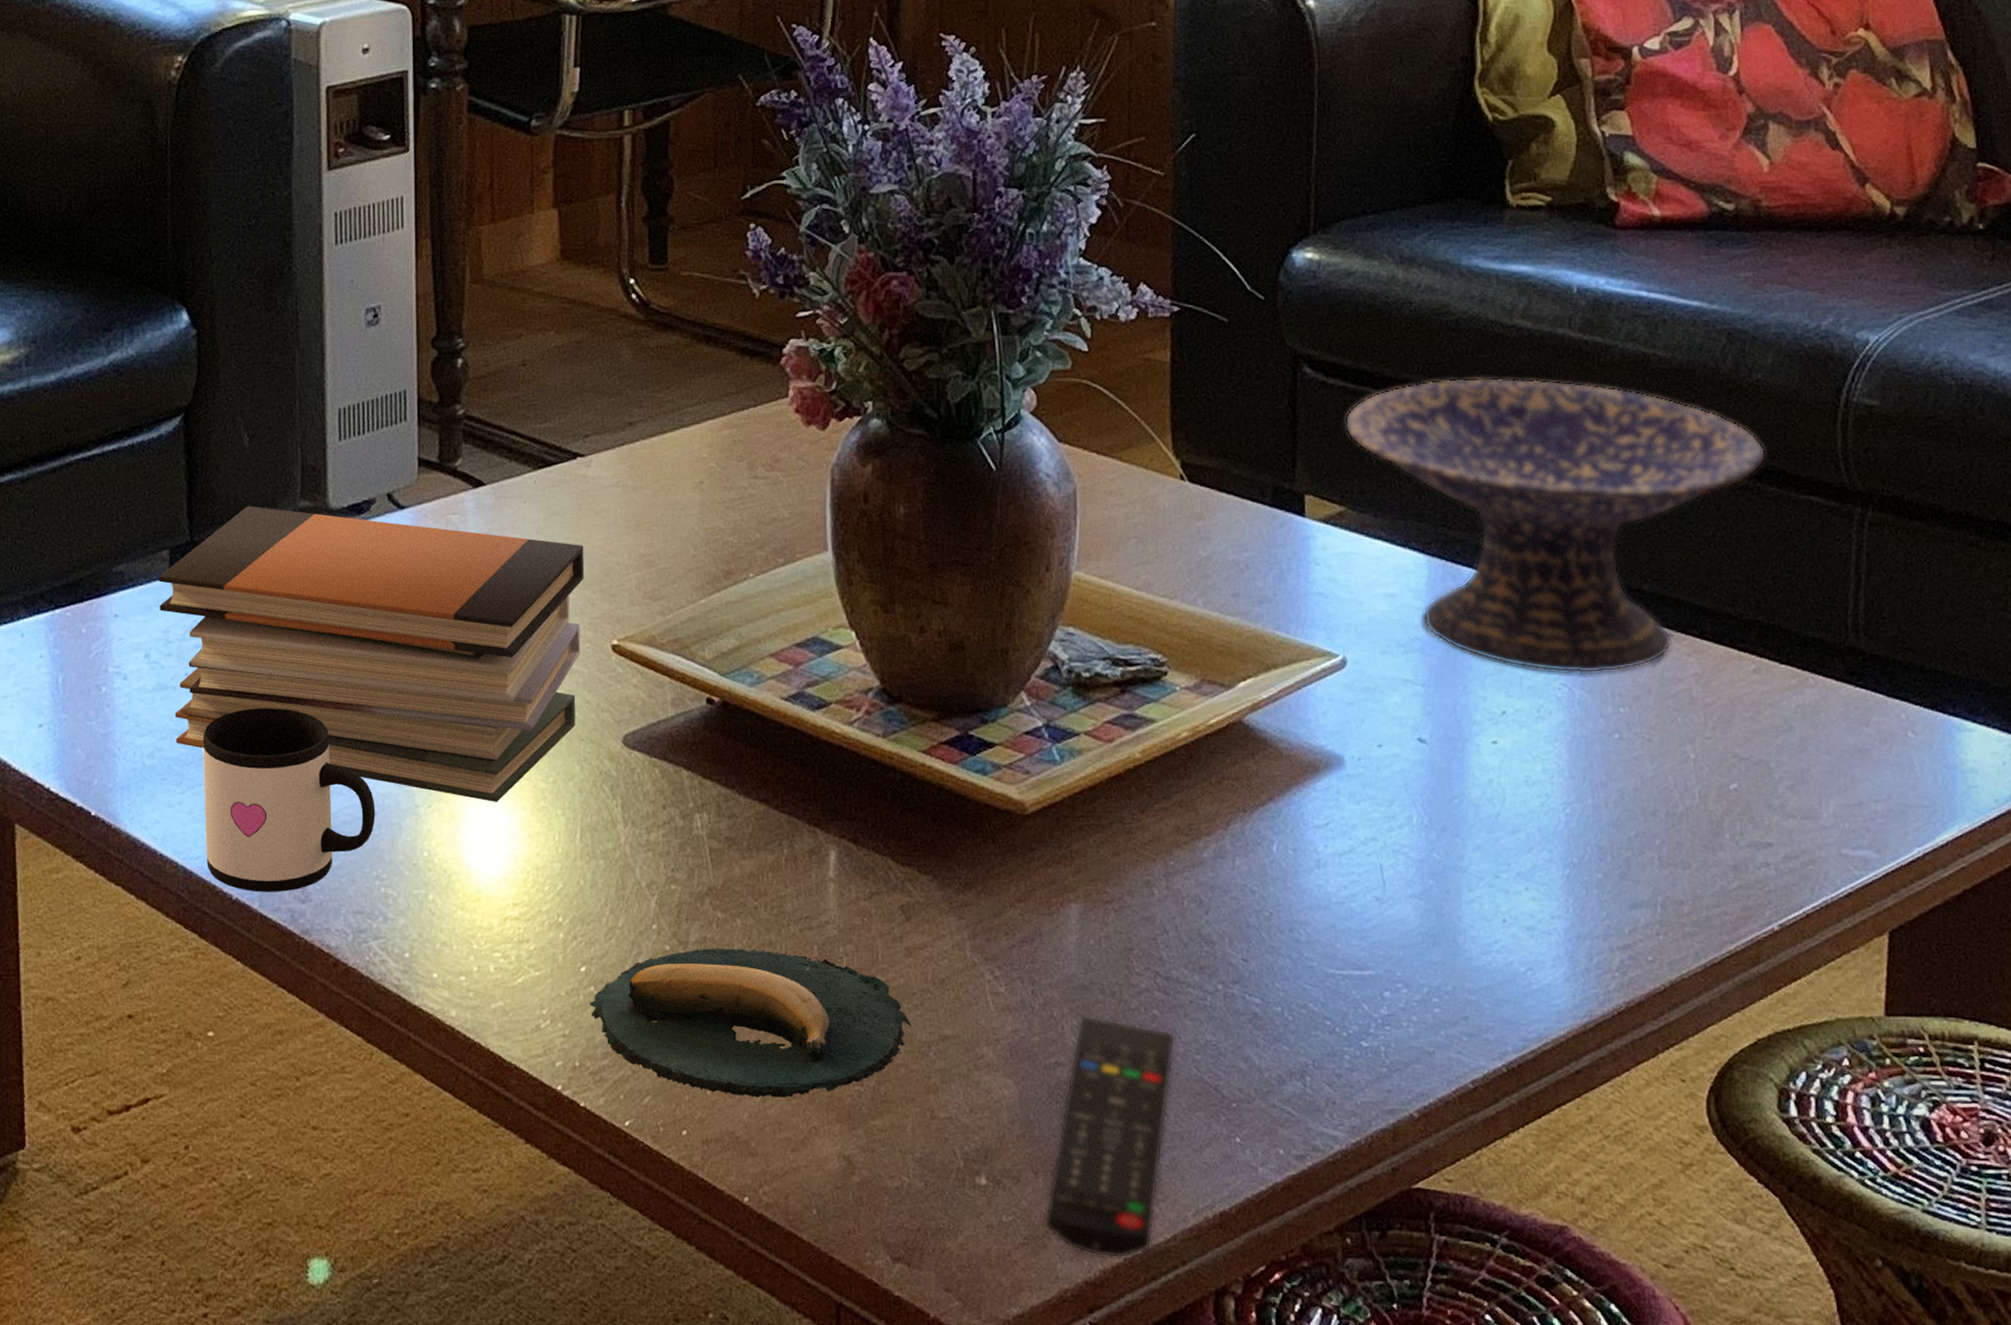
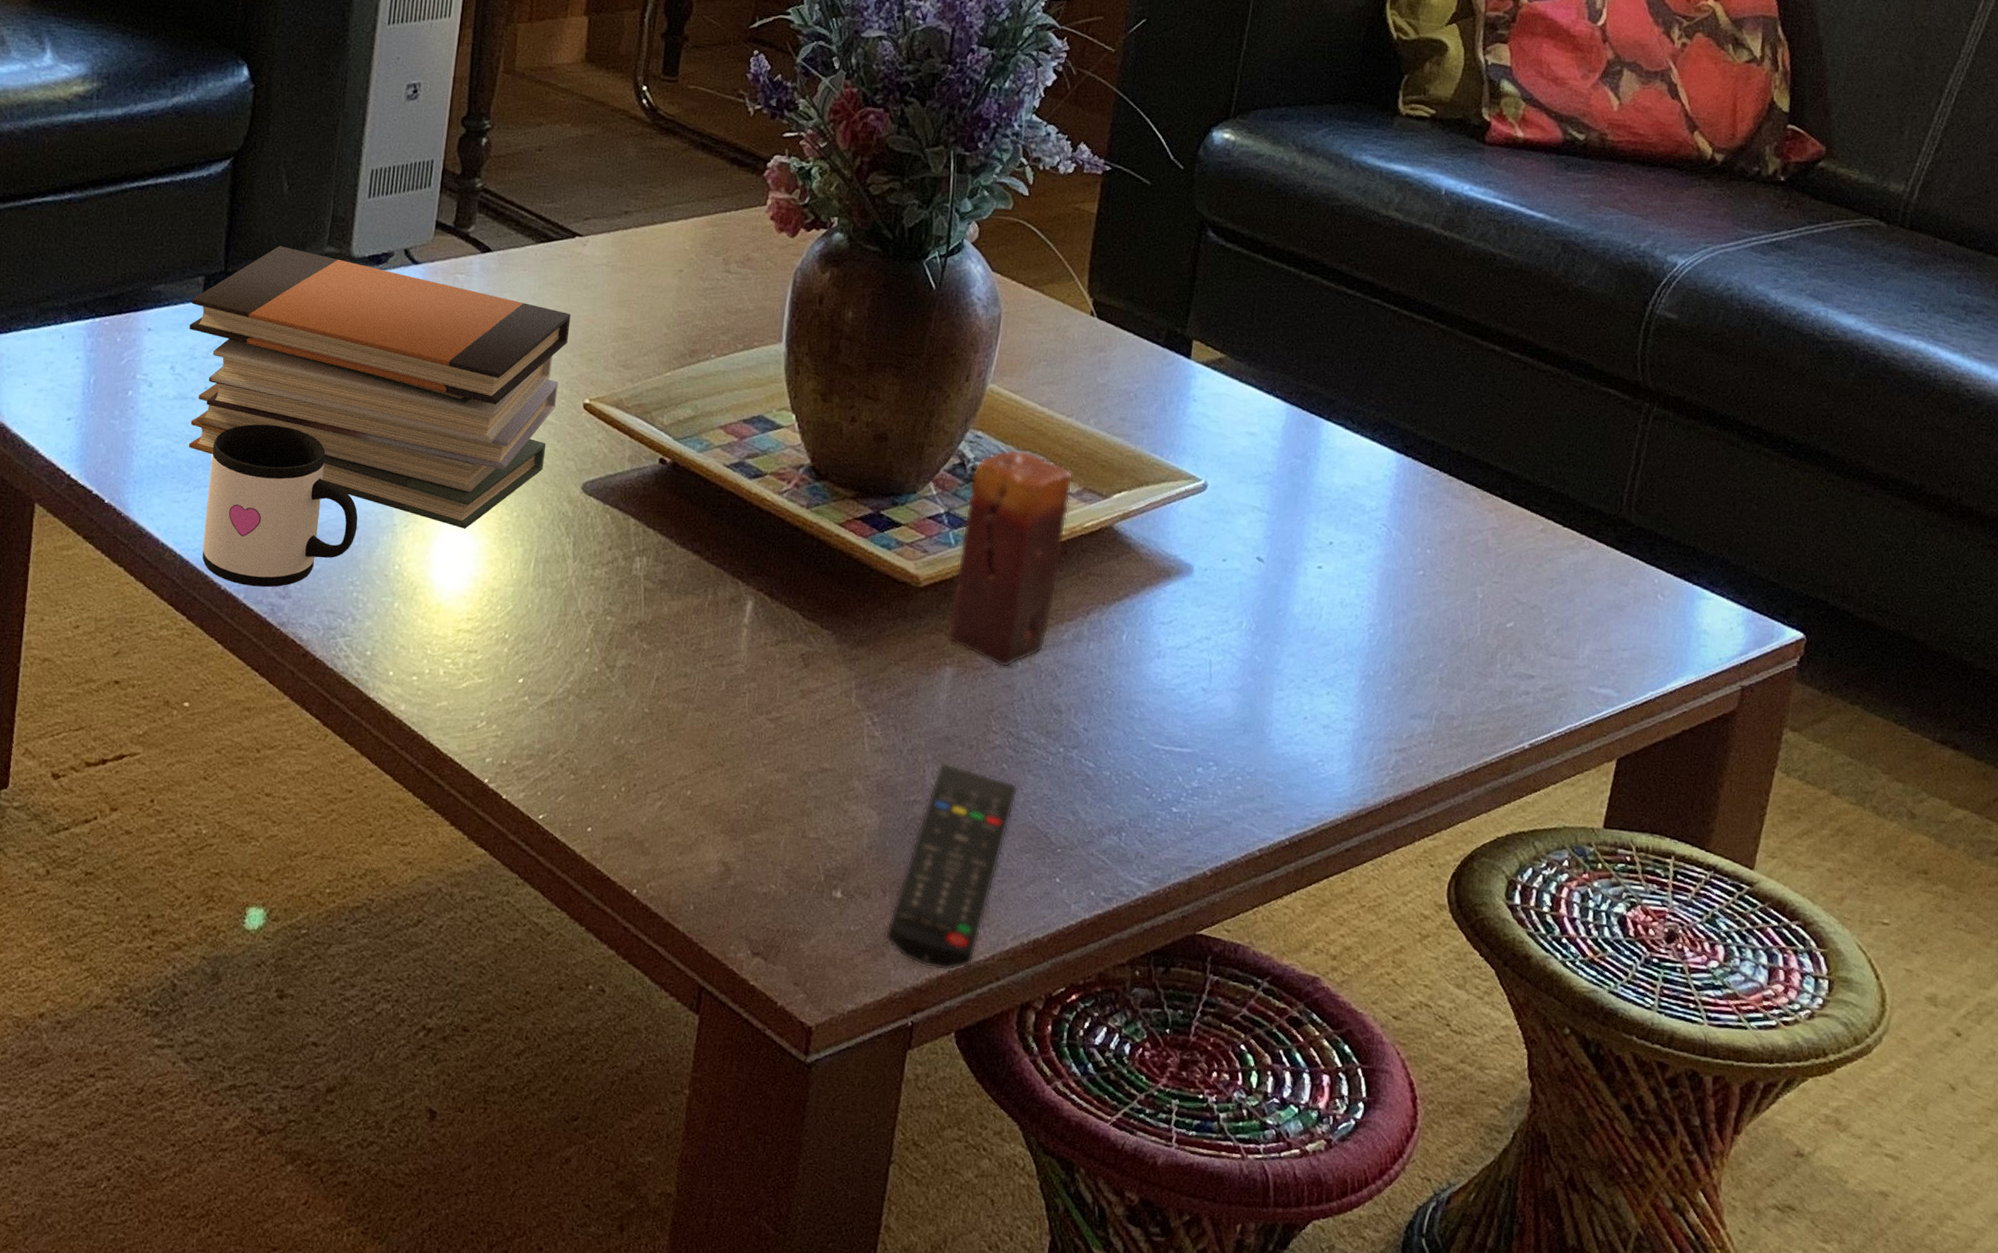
banana: present [589,947,911,1098] -> none [522,673,796,808]
candle: none [1065,644,1189,898] -> present [945,449,1073,668]
decorative bowl: present [1344,377,1767,674] -> none [1235,254,1579,519]

